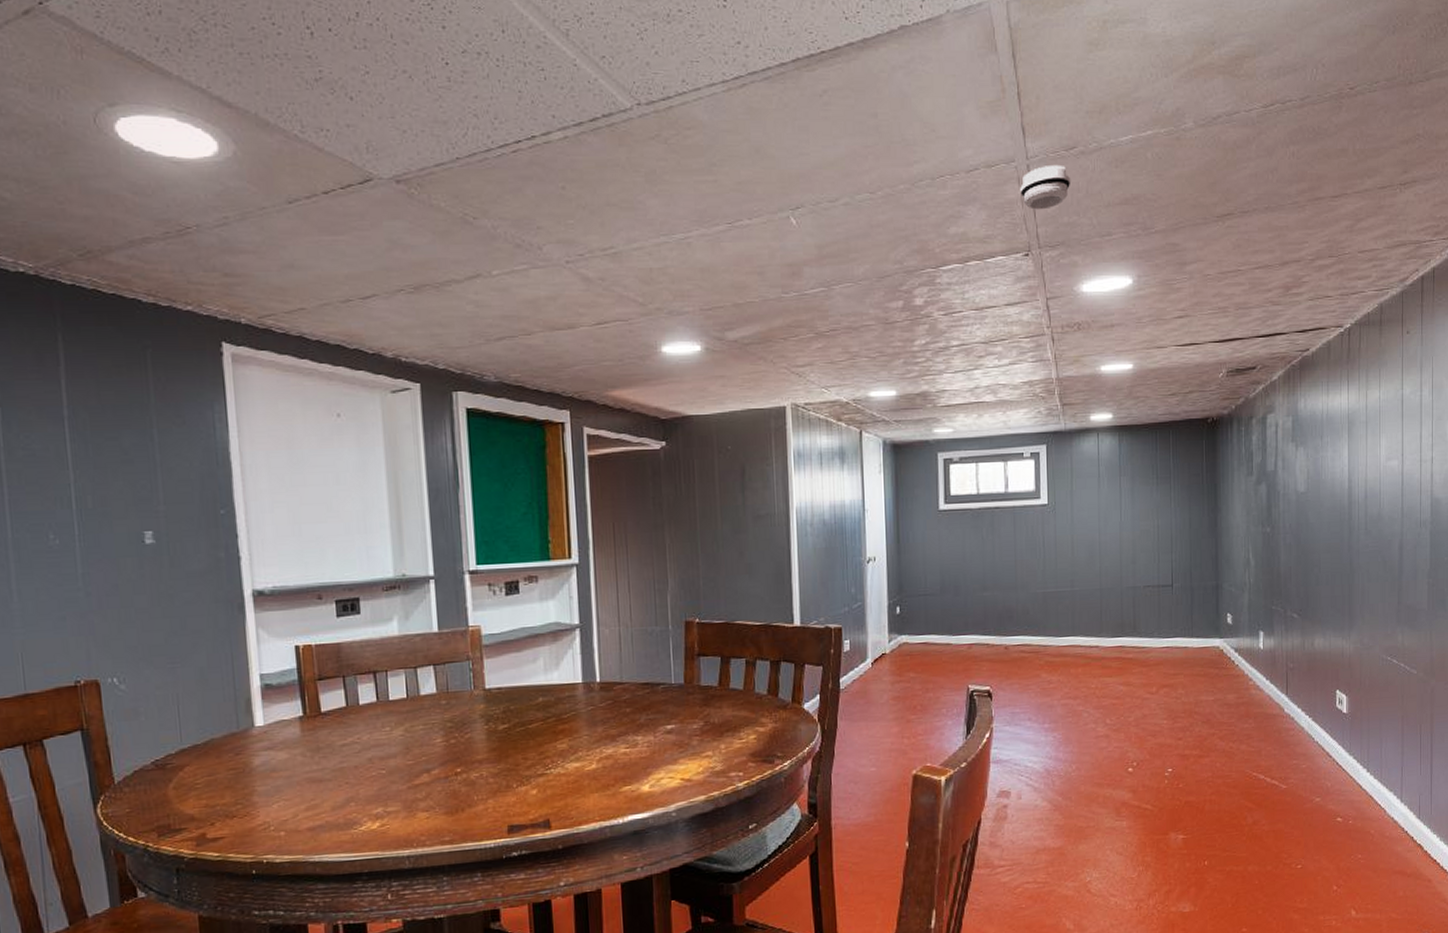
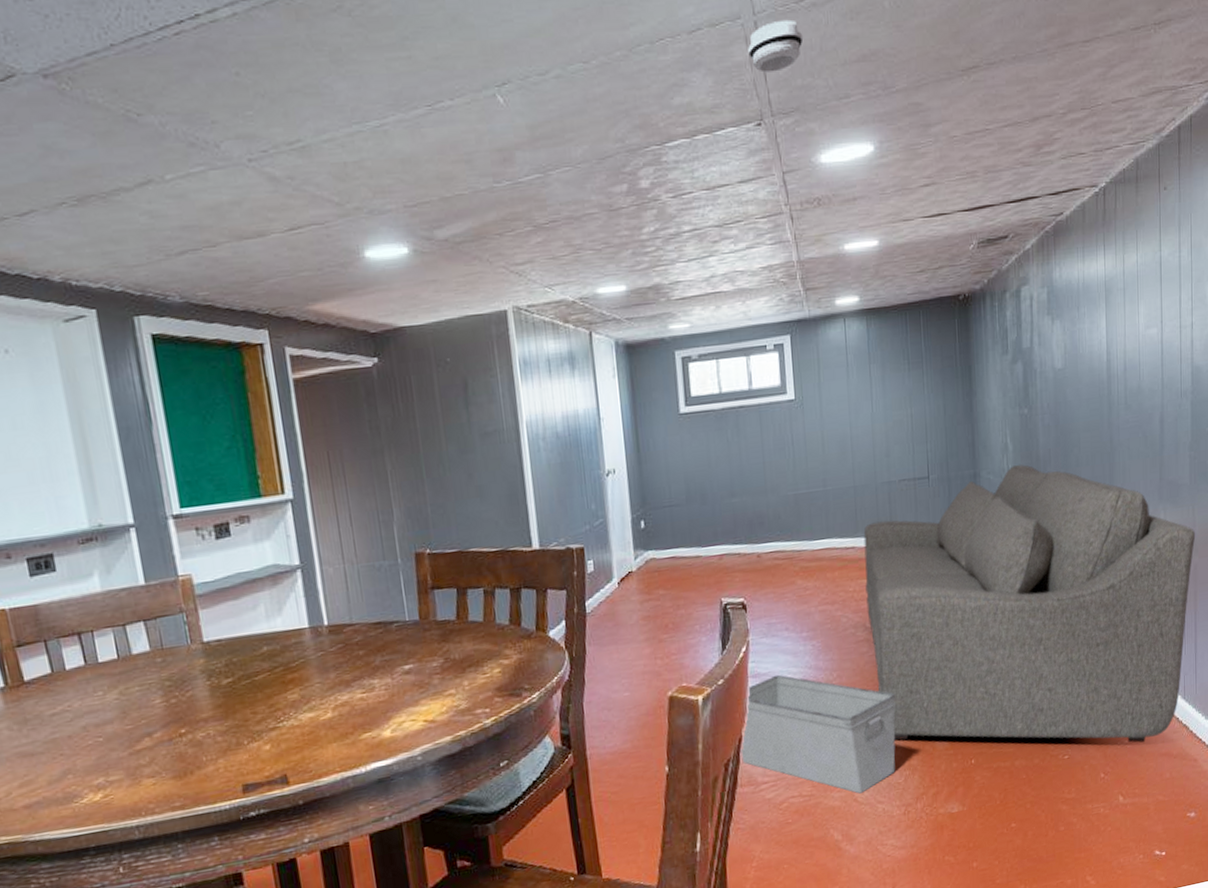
storage bin: none [979,762,1133,885] -> present [741,674,897,794]
sofa: none [1107,580,1433,859] -> present [863,464,1196,743]

